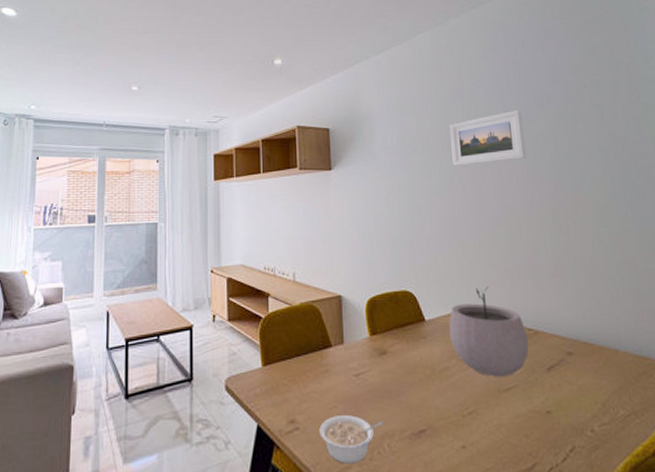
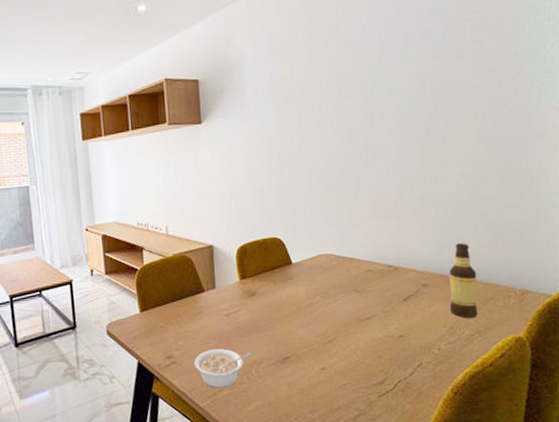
plant pot: present [449,286,529,377] -> none [314,229,388,309]
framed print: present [450,110,527,167] -> none [323,49,400,114]
bottle: none [594,308,631,395] -> present [449,243,478,318]

